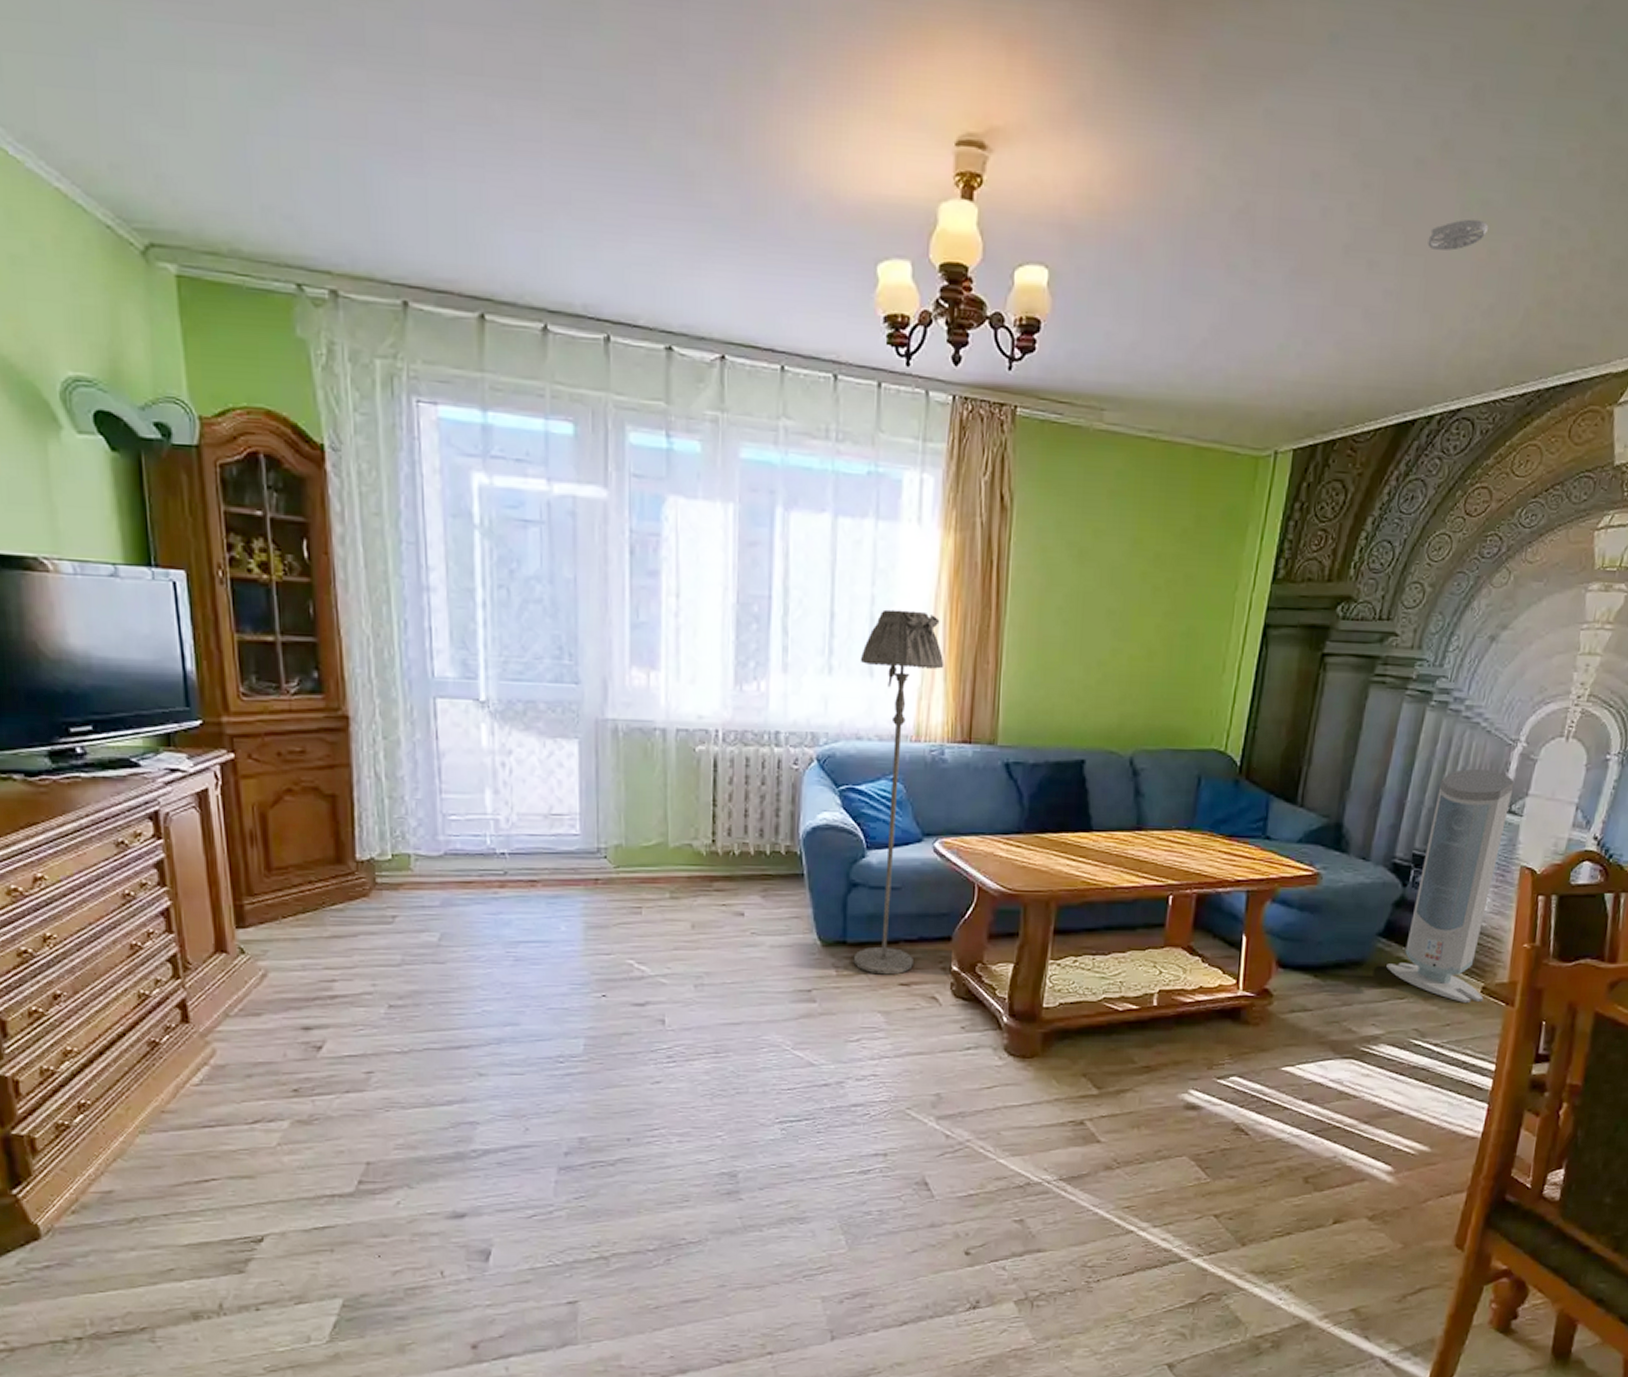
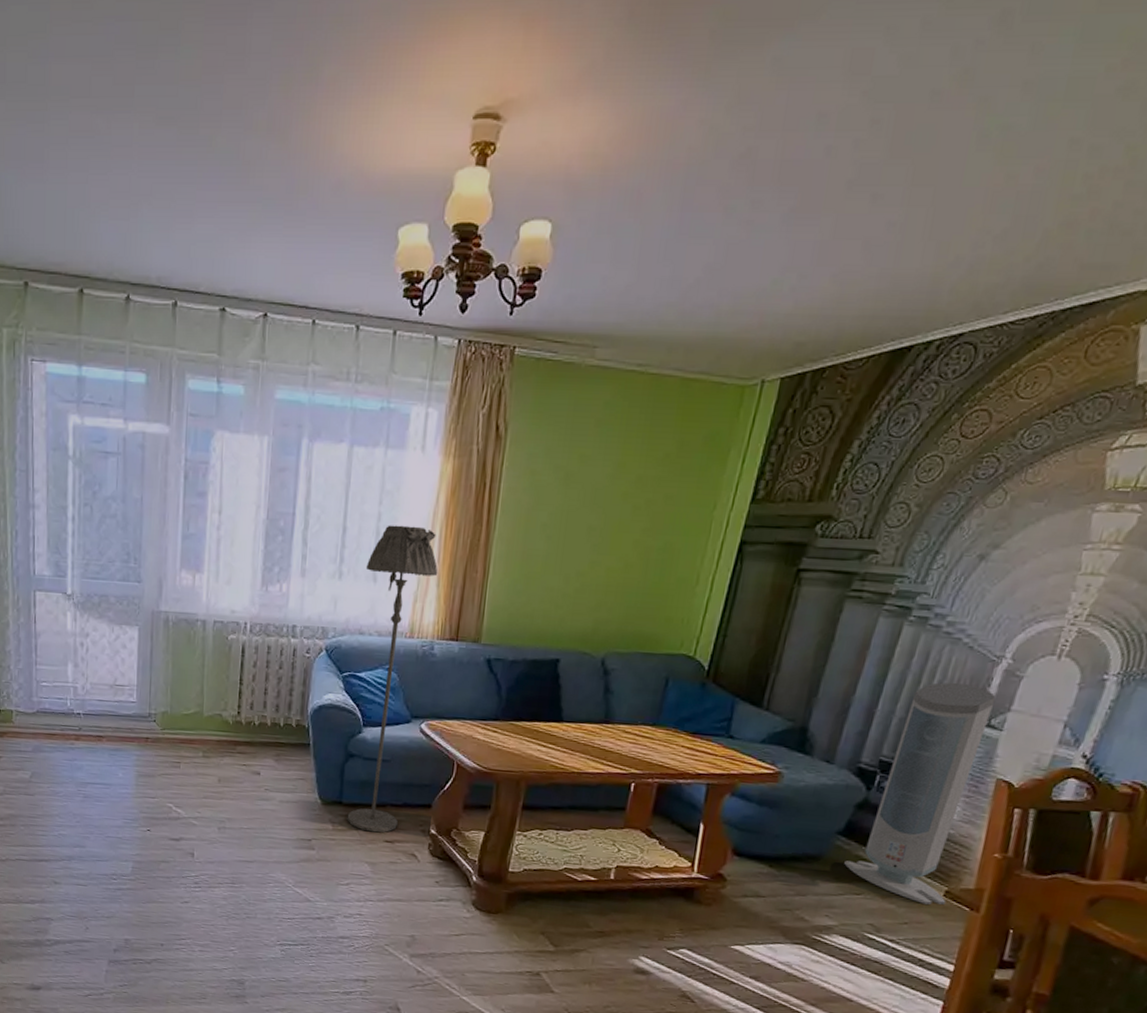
smoke detector: present [1427,219,1489,251] -> none [938,145,1009,178]

